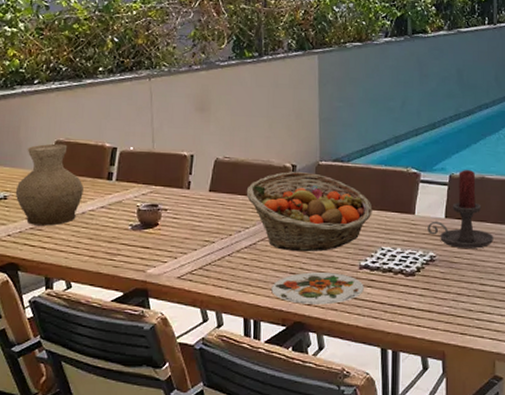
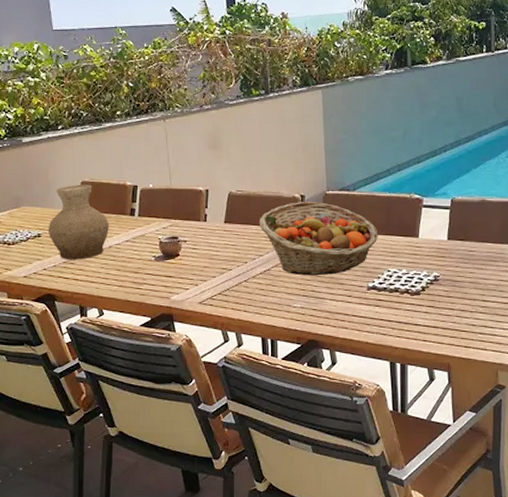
plate: present [271,272,364,305] -> none [286,294,372,324]
candle holder: present [428,170,494,249] -> none [431,194,495,268]

